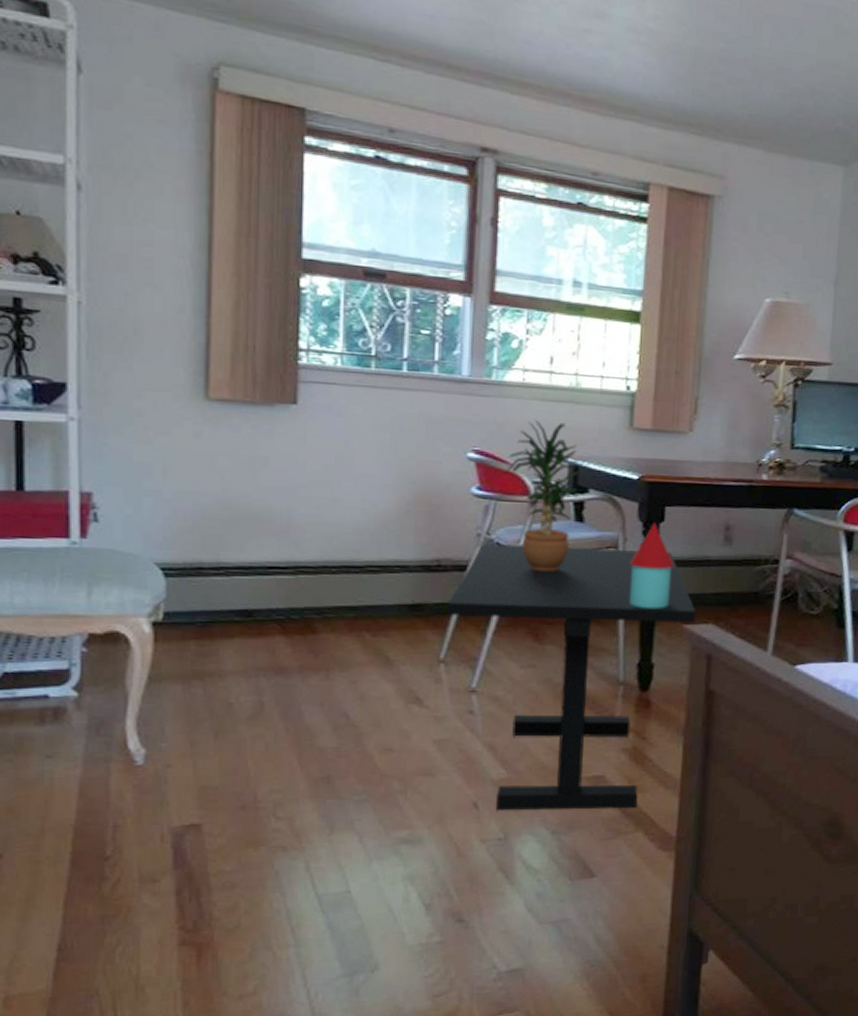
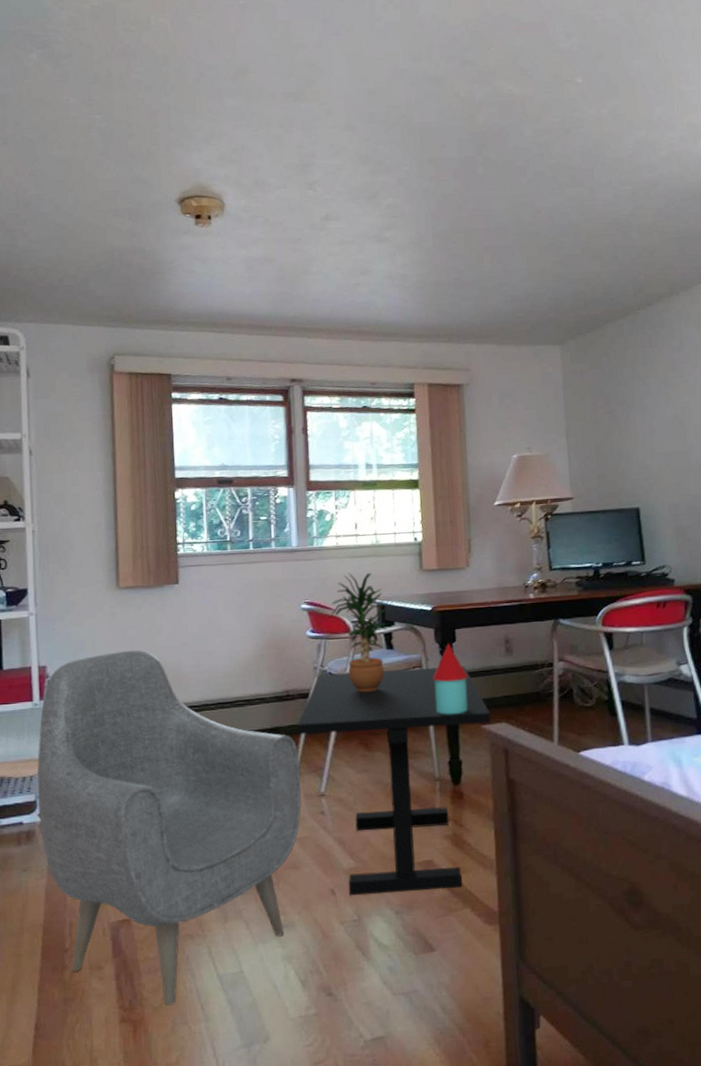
armchair: none [72,484,447,928] -> present [37,650,302,1006]

